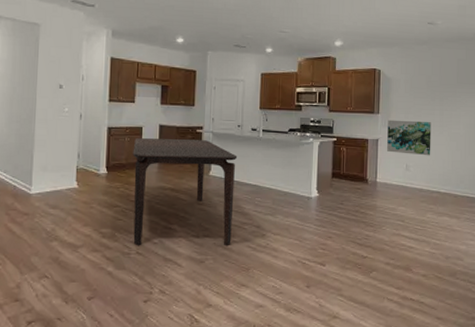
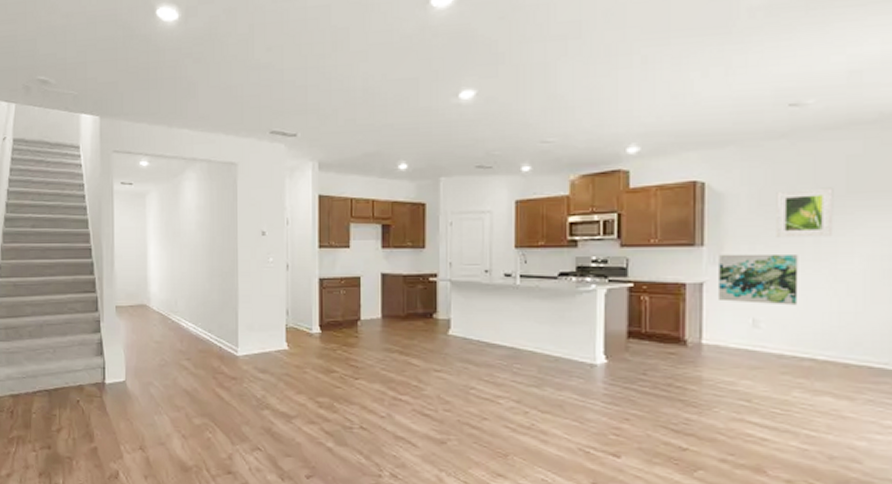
dining table: present [133,138,238,246] -> none [350,291,486,424]
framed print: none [420,79,450,111] -> present [776,187,834,238]

